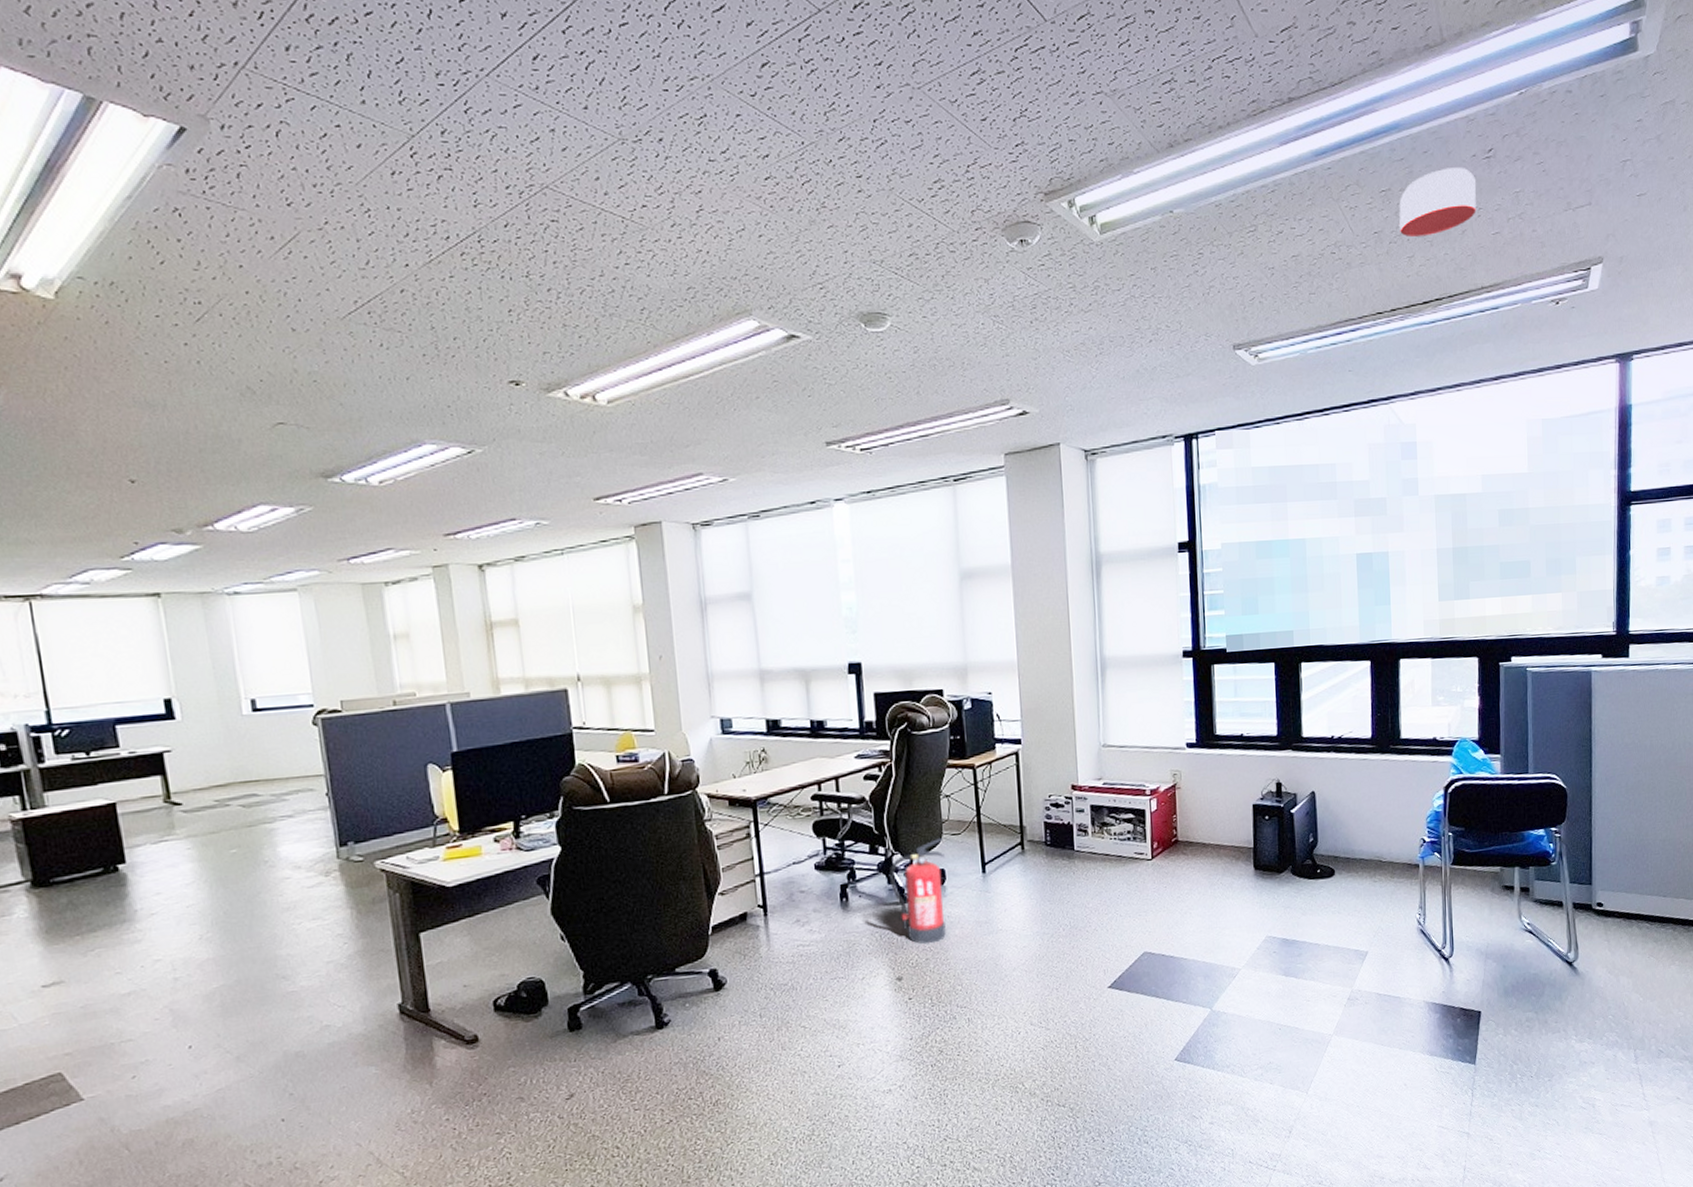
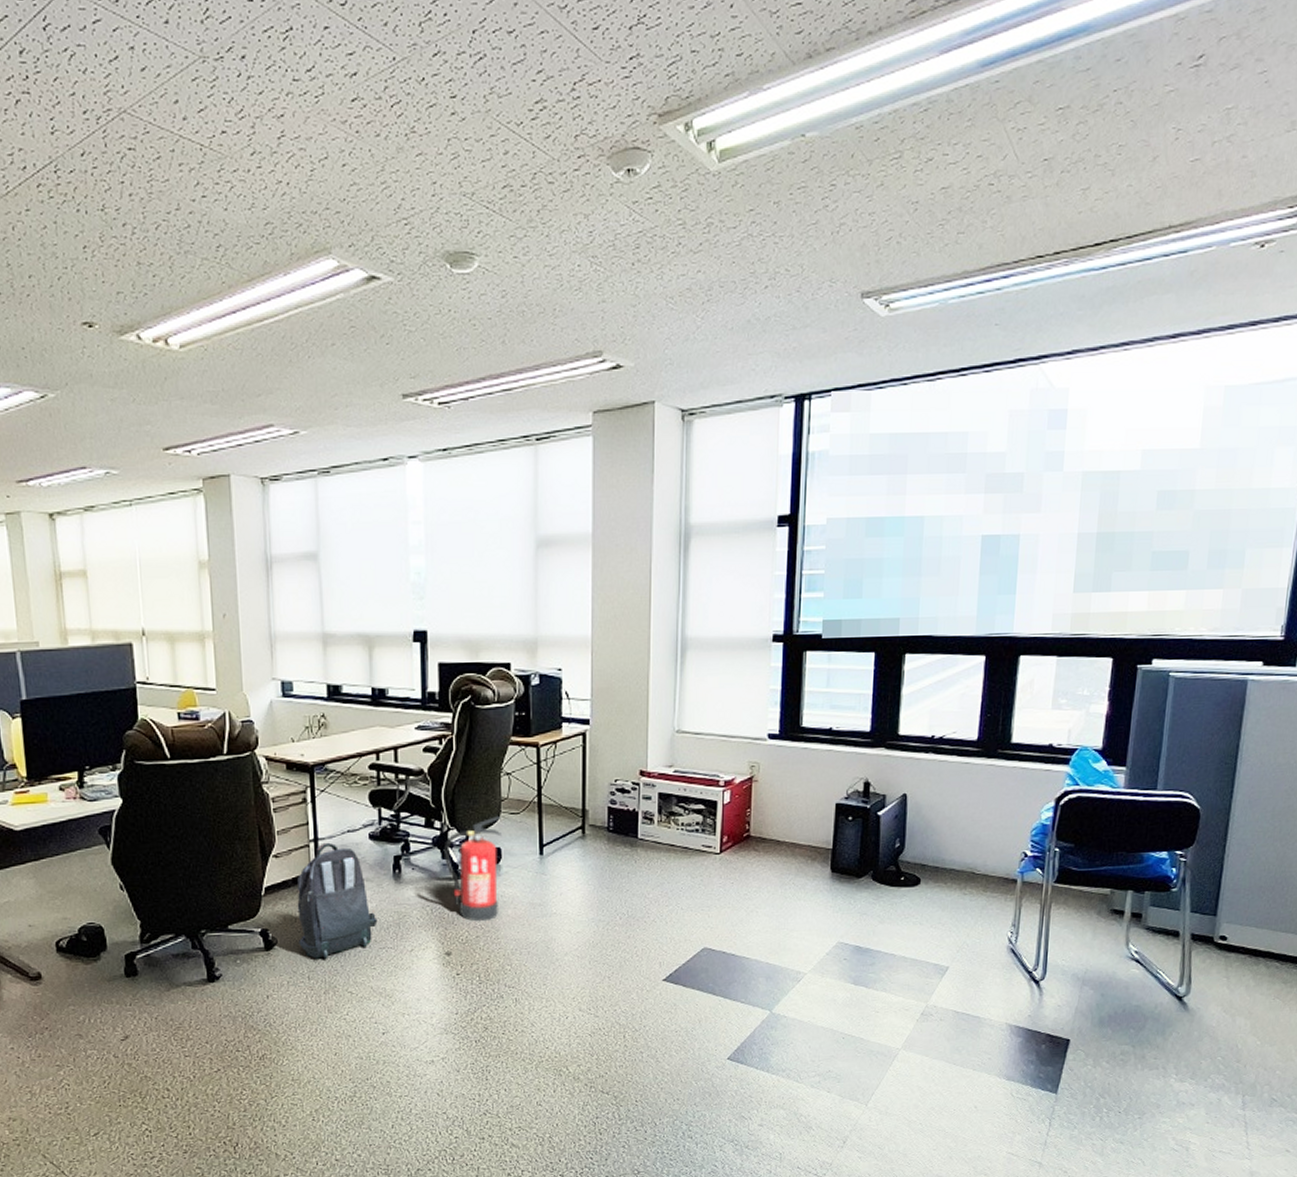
backpack: none [745,876,828,996] -> present [297,842,378,959]
smoke detector: present [1398,168,1477,236] -> none [1075,79,1179,164]

